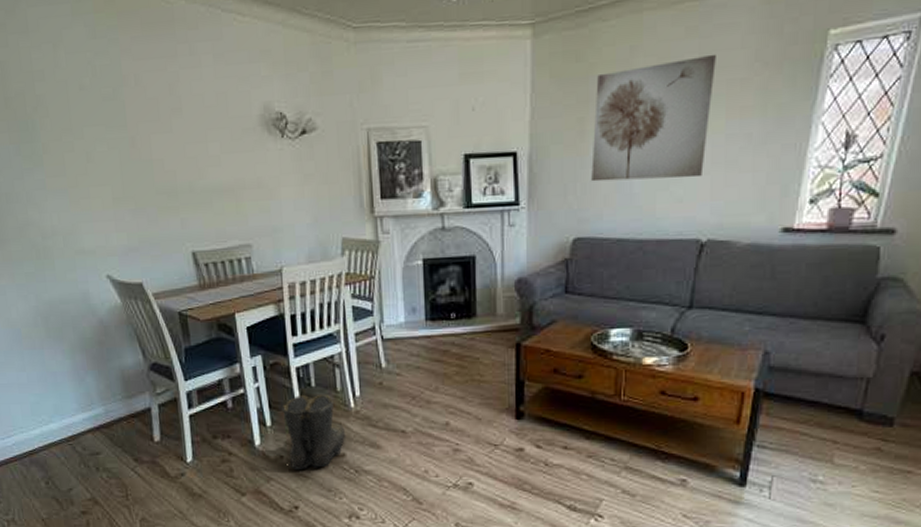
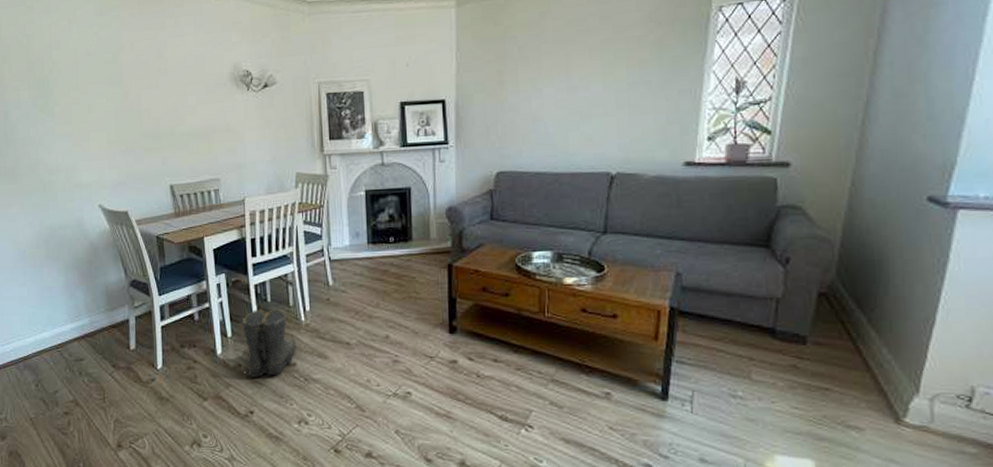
wall art: present [591,54,716,182] -> none [510,16,615,124]

